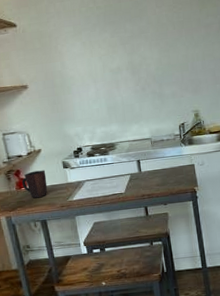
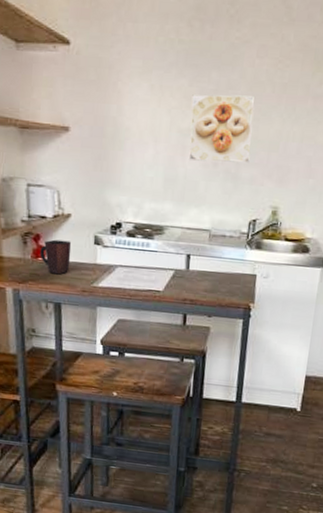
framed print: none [115,35,169,90] -> present [188,94,255,163]

